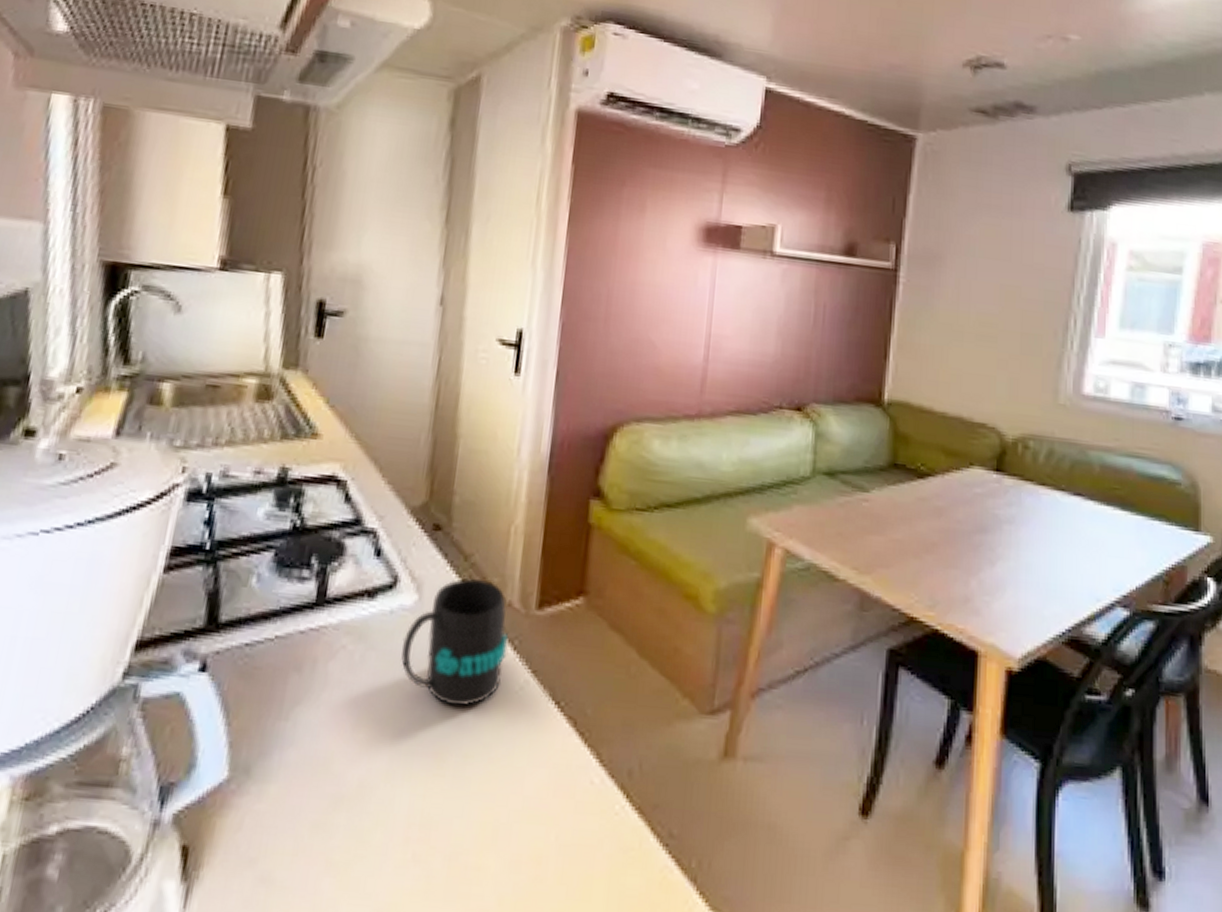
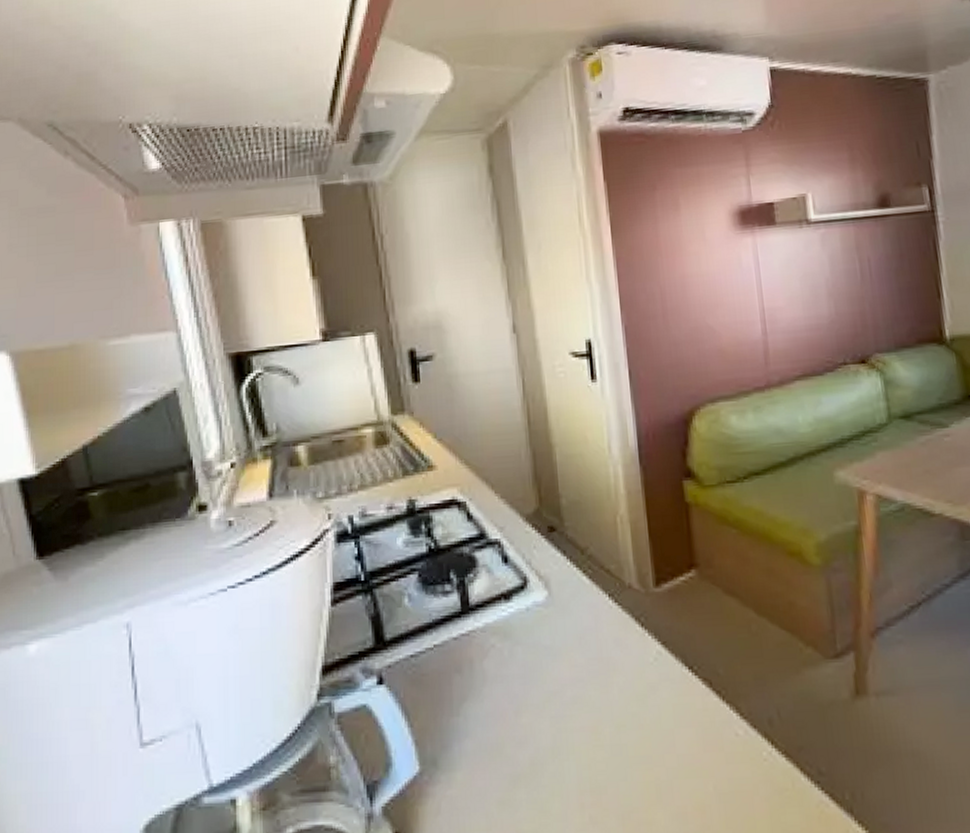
mug: present [401,578,509,707] -> none [542,569,637,683]

